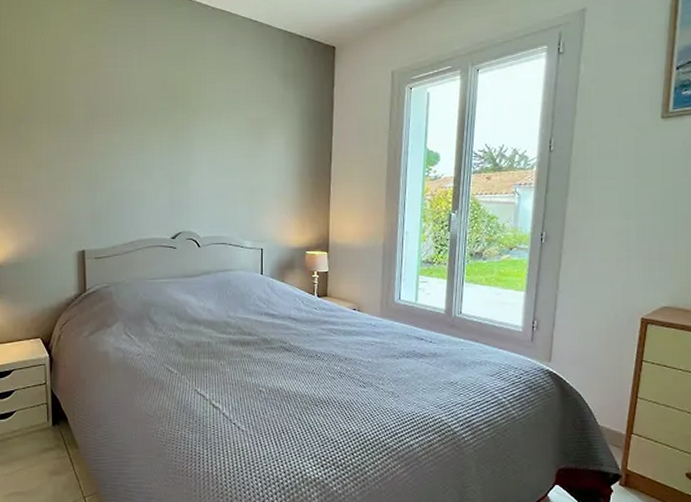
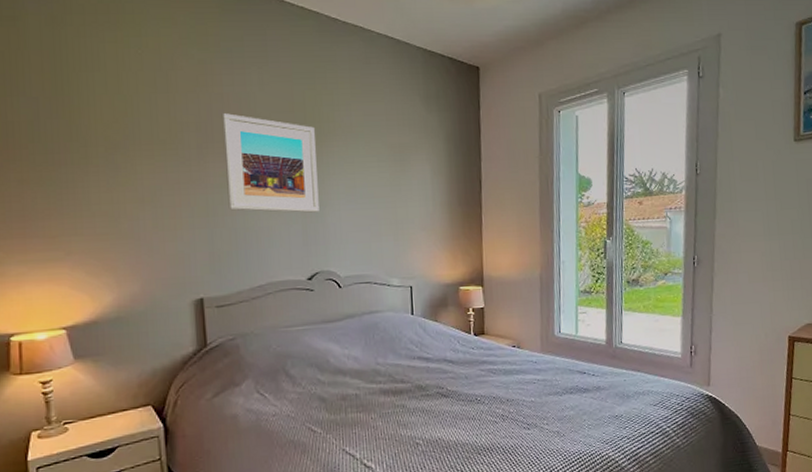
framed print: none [106,91,184,179] -> present [221,113,319,213]

